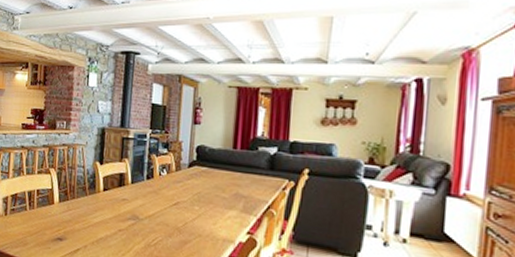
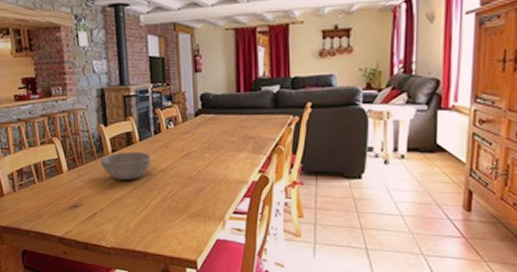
bowl: none [91,191,140,222] -> present [100,151,151,180]

